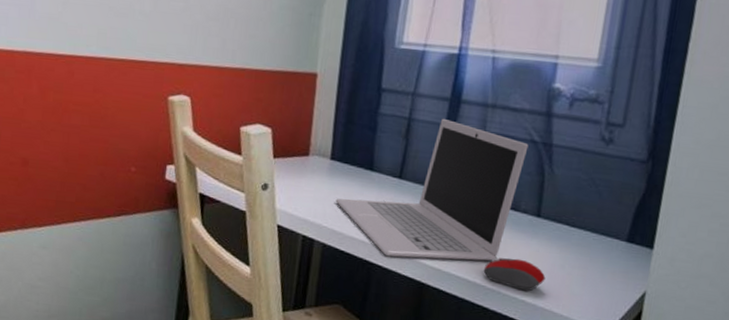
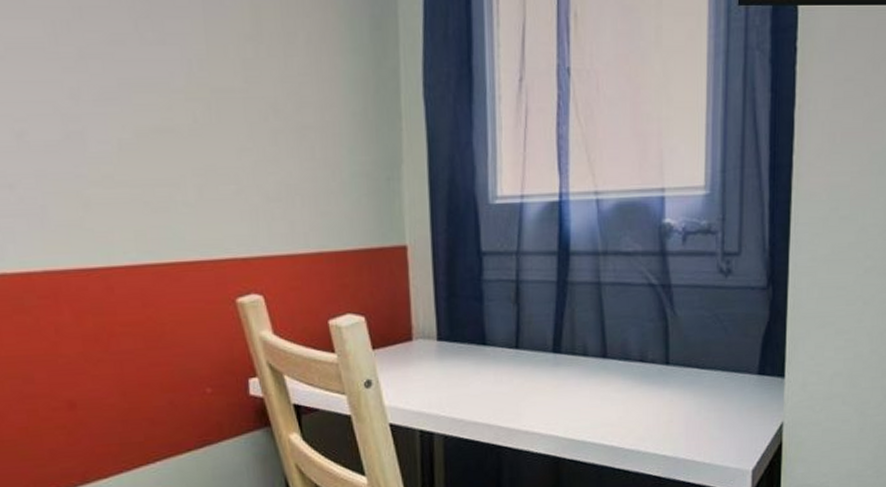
laptop: present [335,118,529,261] -> none [450,274,647,436]
computer mouse: present [483,258,546,292] -> none [619,412,683,445]

